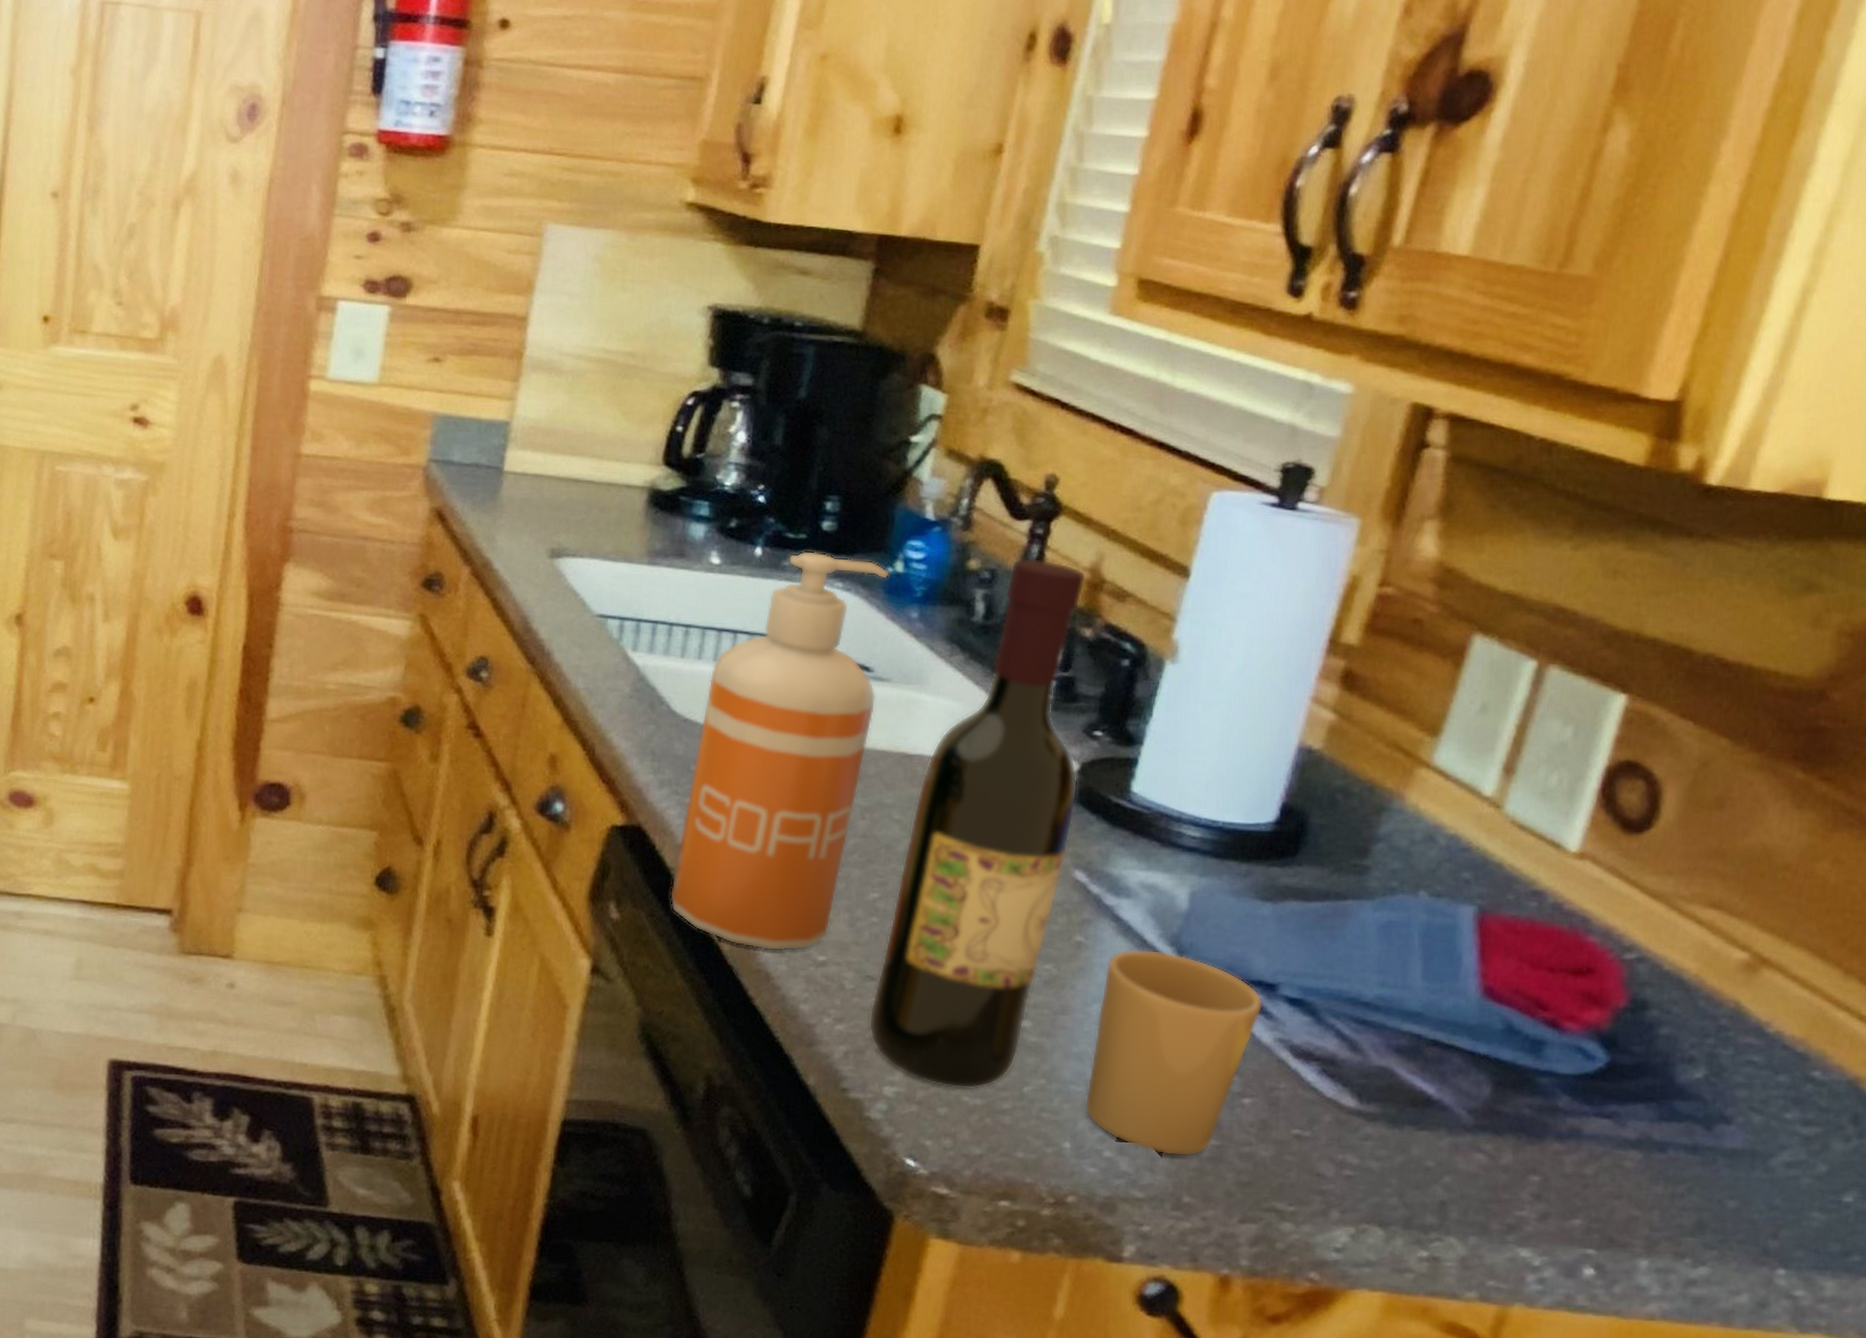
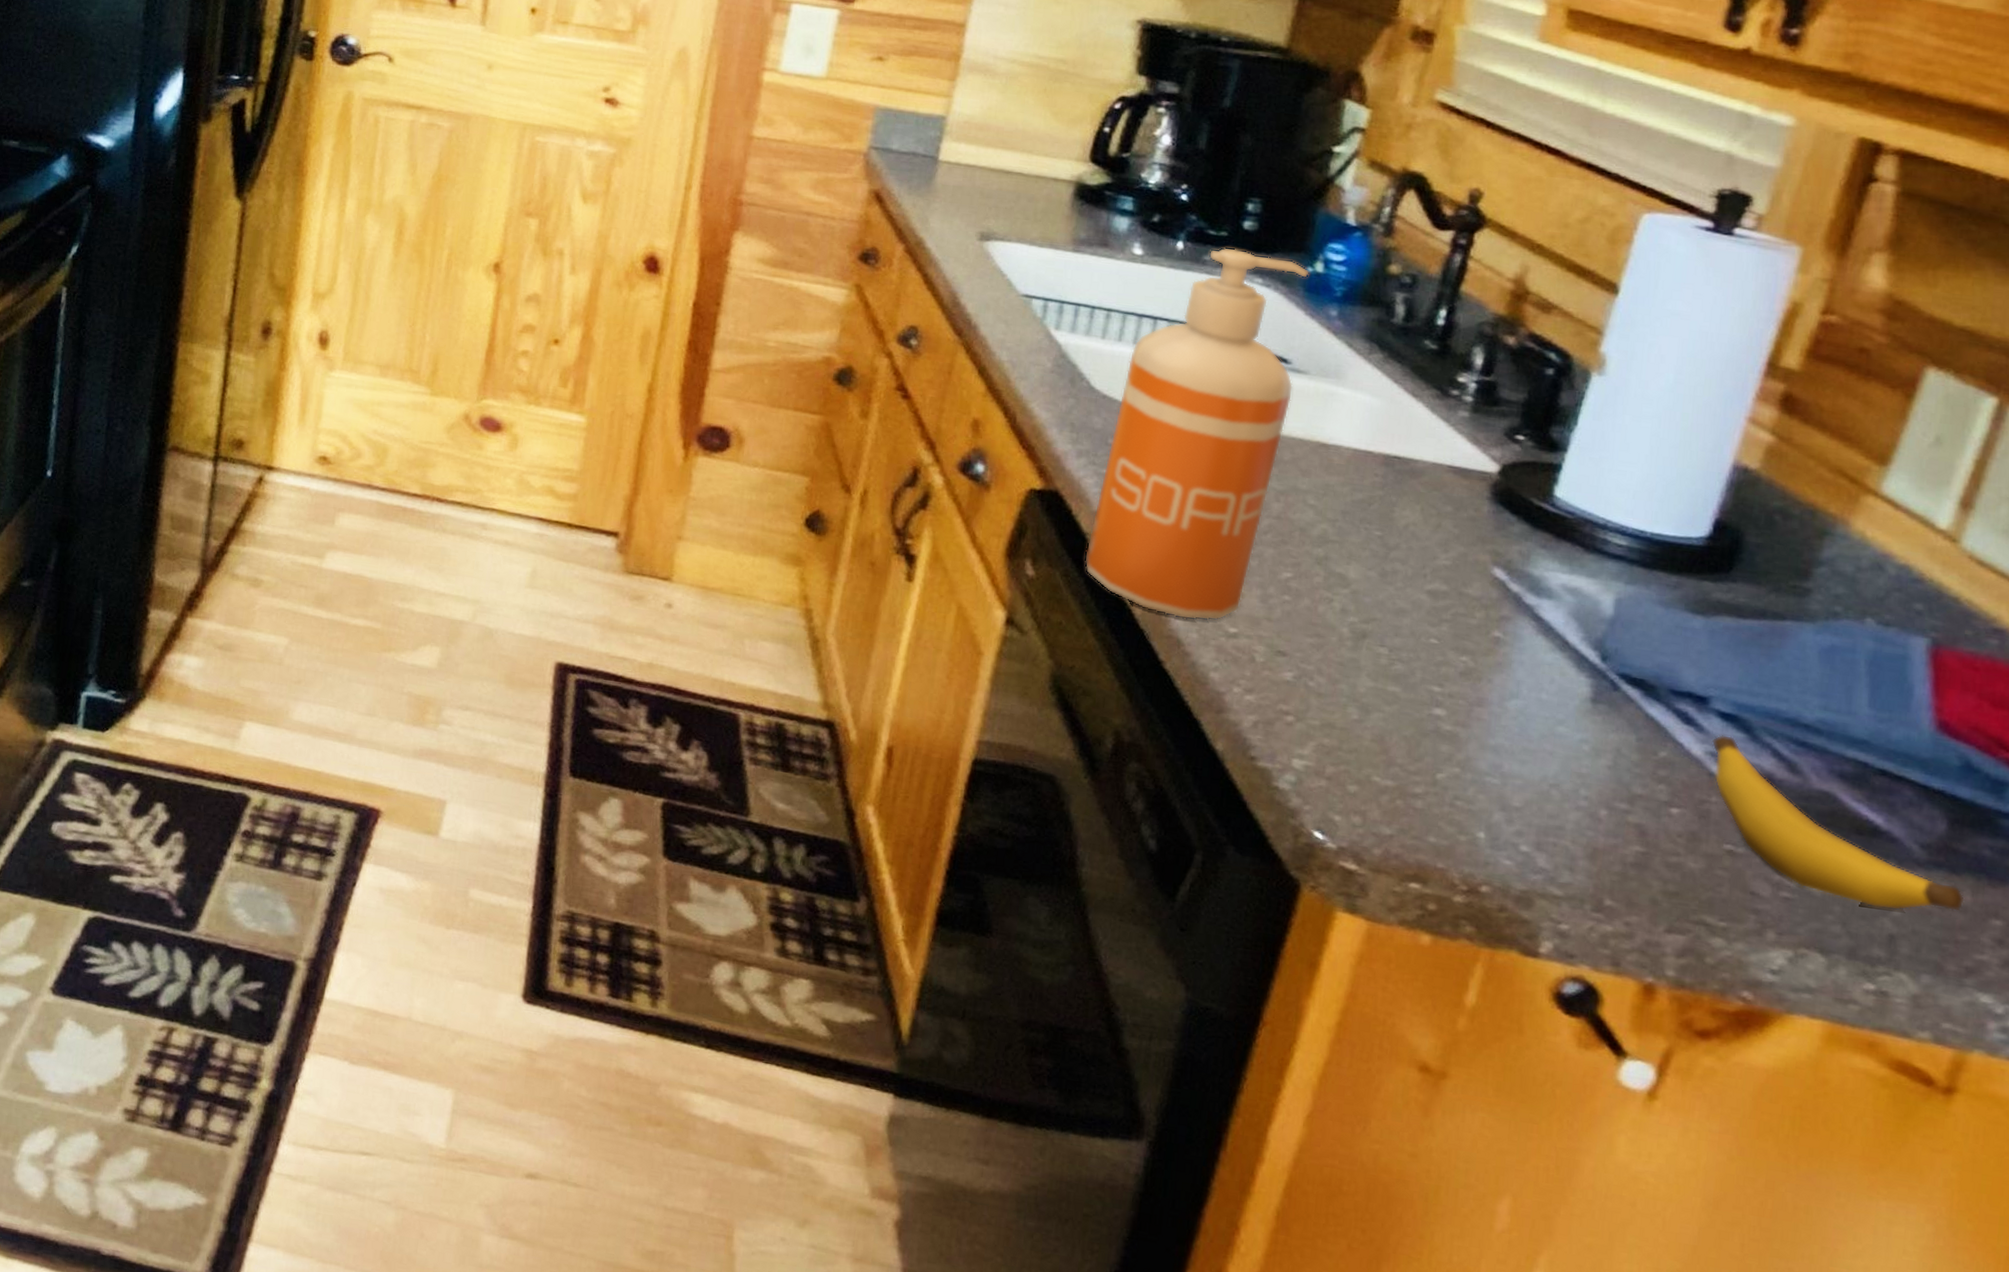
wine bottle: present [868,557,1087,1089] -> none [1278,265,1511,770]
mug: present [1084,948,1264,1157] -> none [1500,649,1694,860]
banana: none [1280,1019,1507,1177] -> present [1711,734,1965,911]

